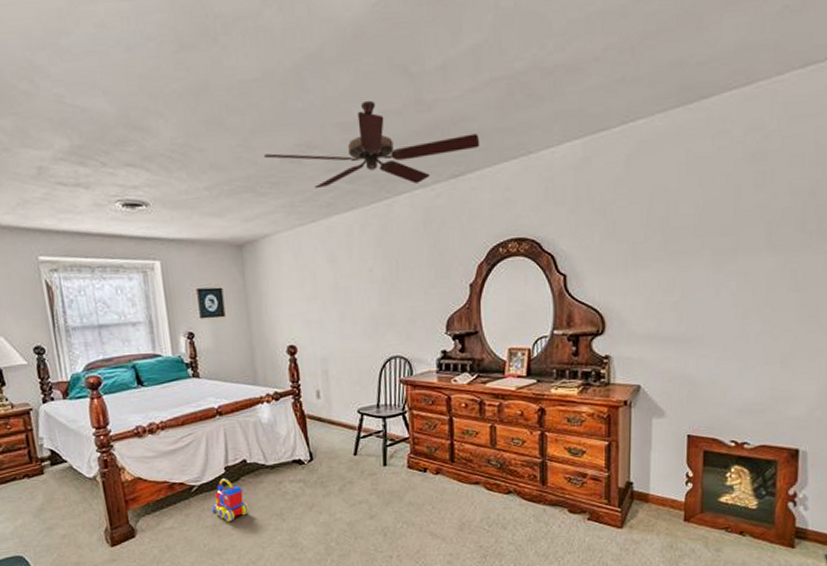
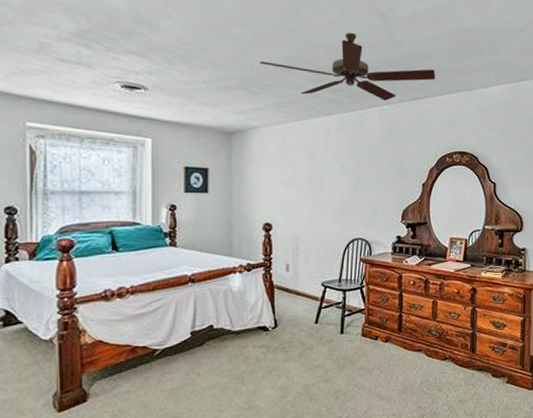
toy train: present [212,477,250,522] -> none [174,342,211,385]

